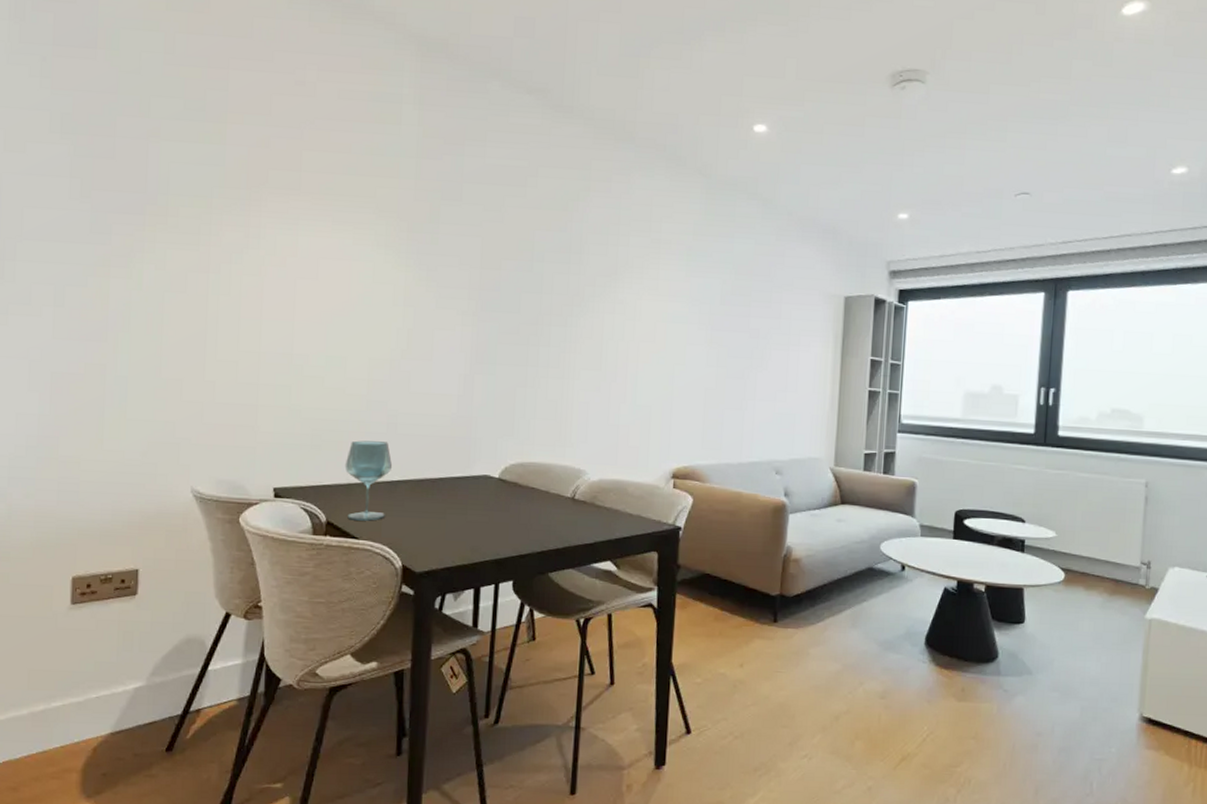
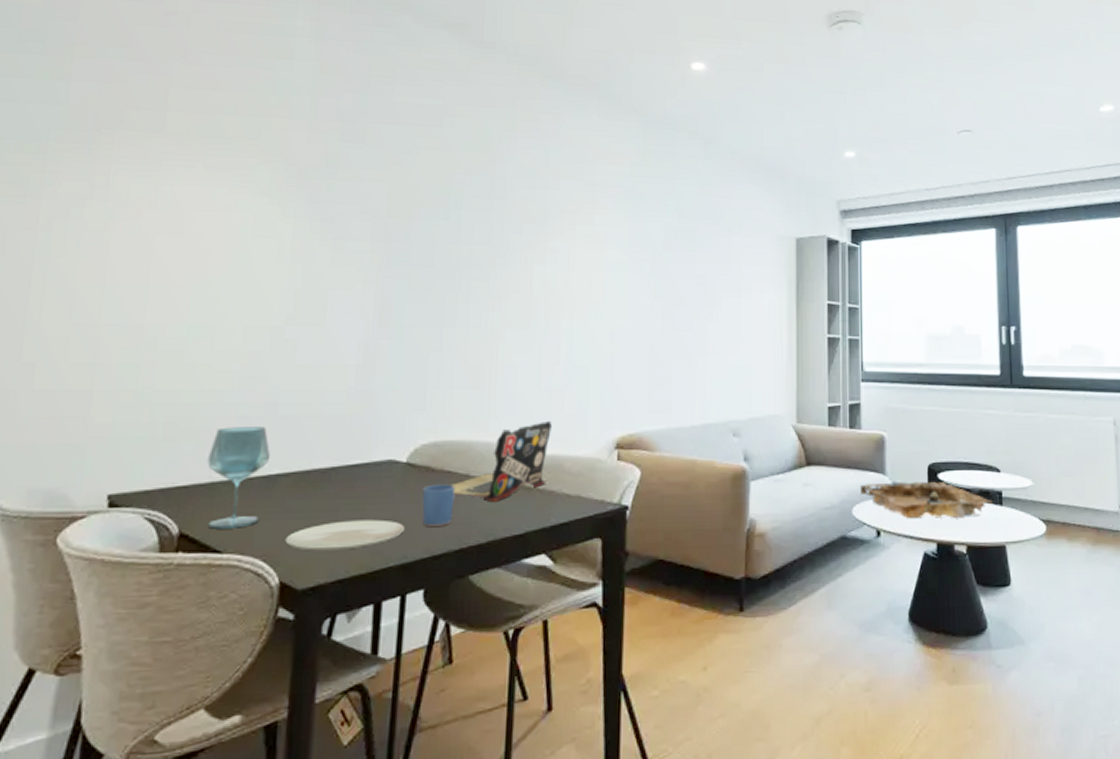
plate: none [405,521,498,545] -> present [285,519,406,551]
mug: none [511,497,538,533] -> present [422,484,456,528]
laptop: none [534,450,619,515] -> present [451,420,553,502]
decorative tray: none [889,524,1015,560] -> present [860,481,993,518]

